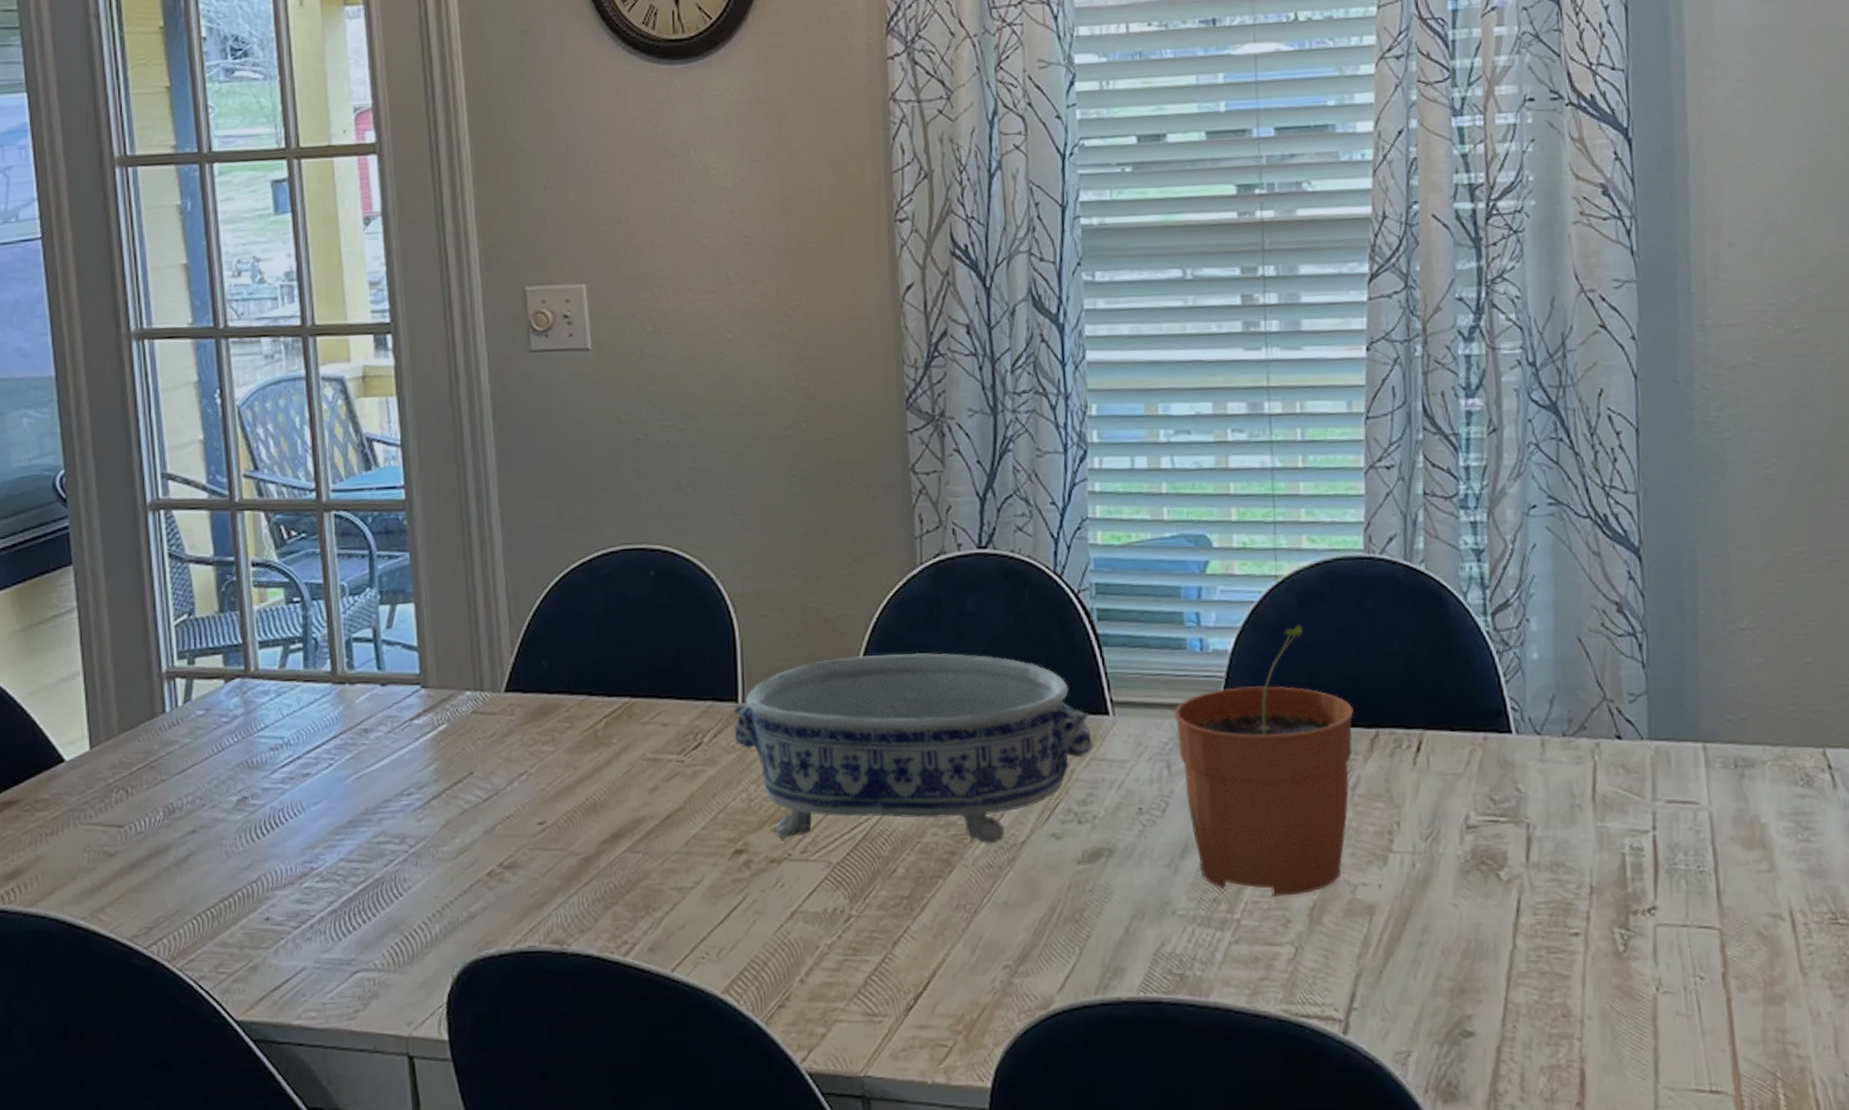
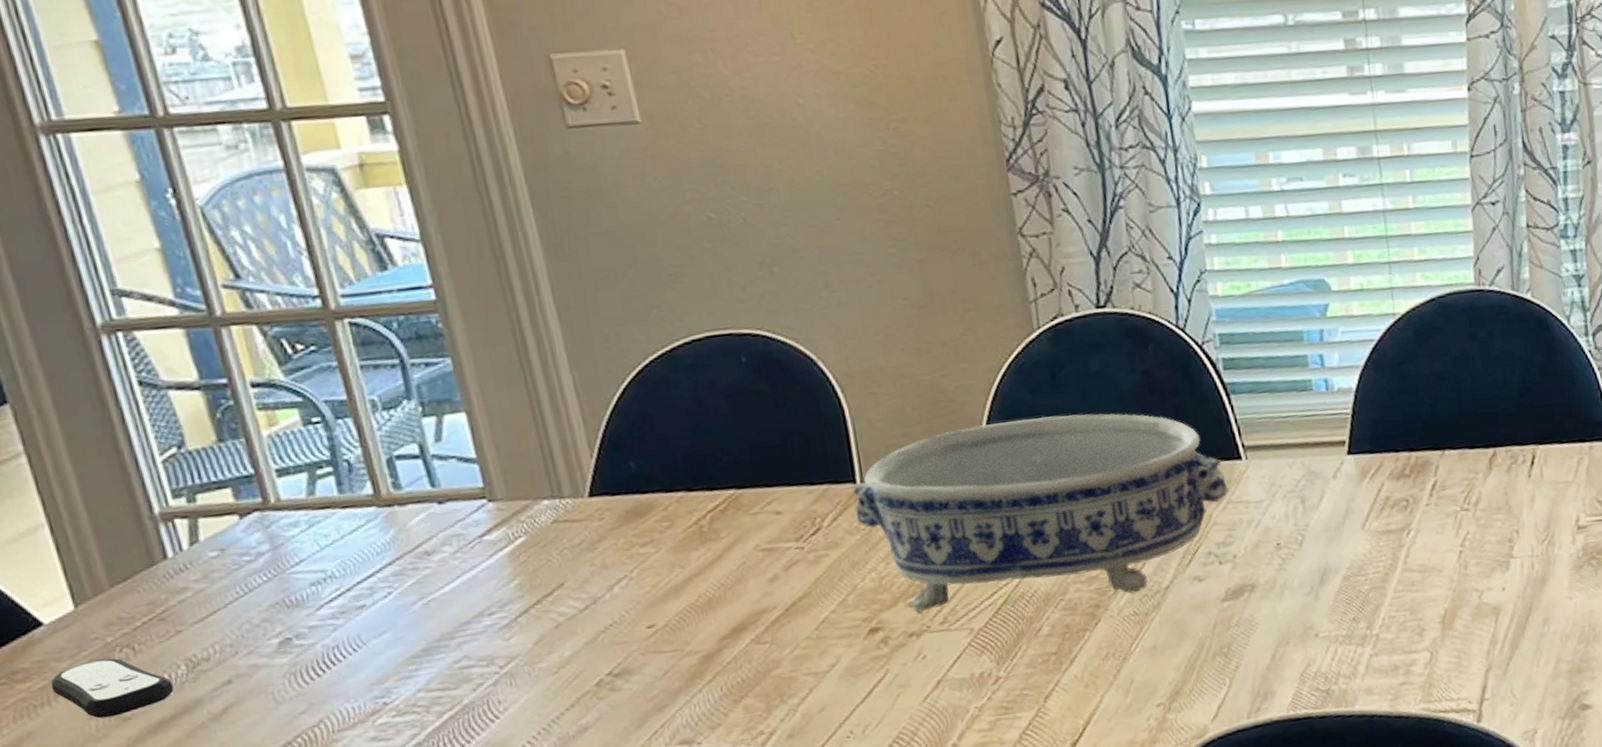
remote control: none [61,798,151,852] -> present [50,658,174,719]
plant pot: present [1173,624,1354,896] -> none [1303,358,1473,610]

